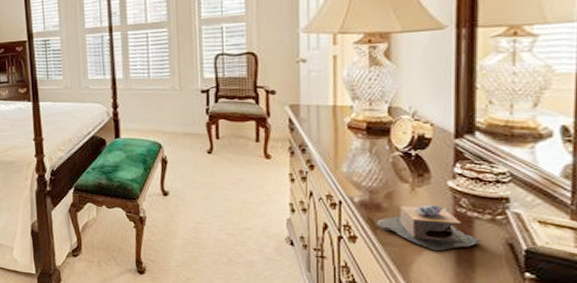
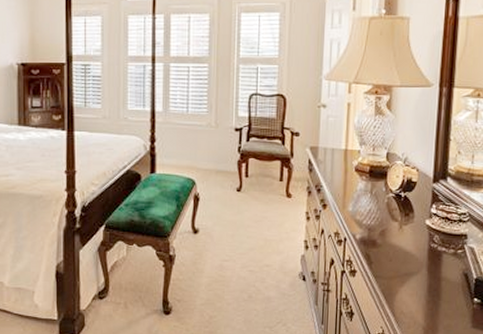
jewelry box: present [376,205,480,251] -> none [372,241,445,281]

